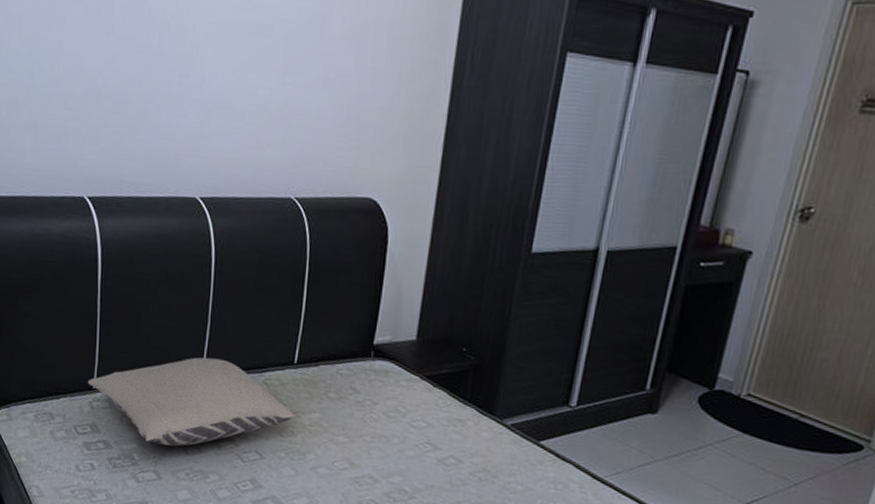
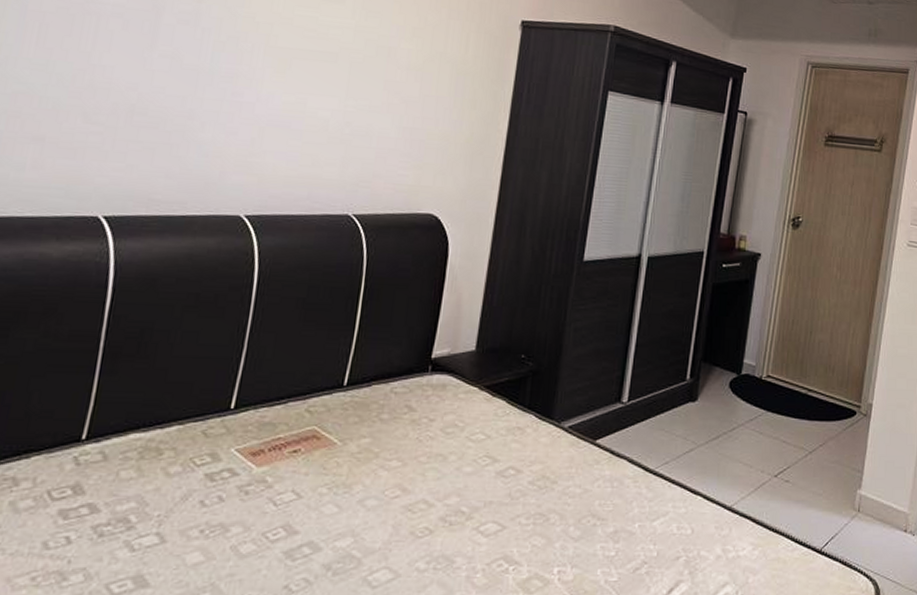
pillow: present [87,357,294,447] -> none [74,388,341,499]

